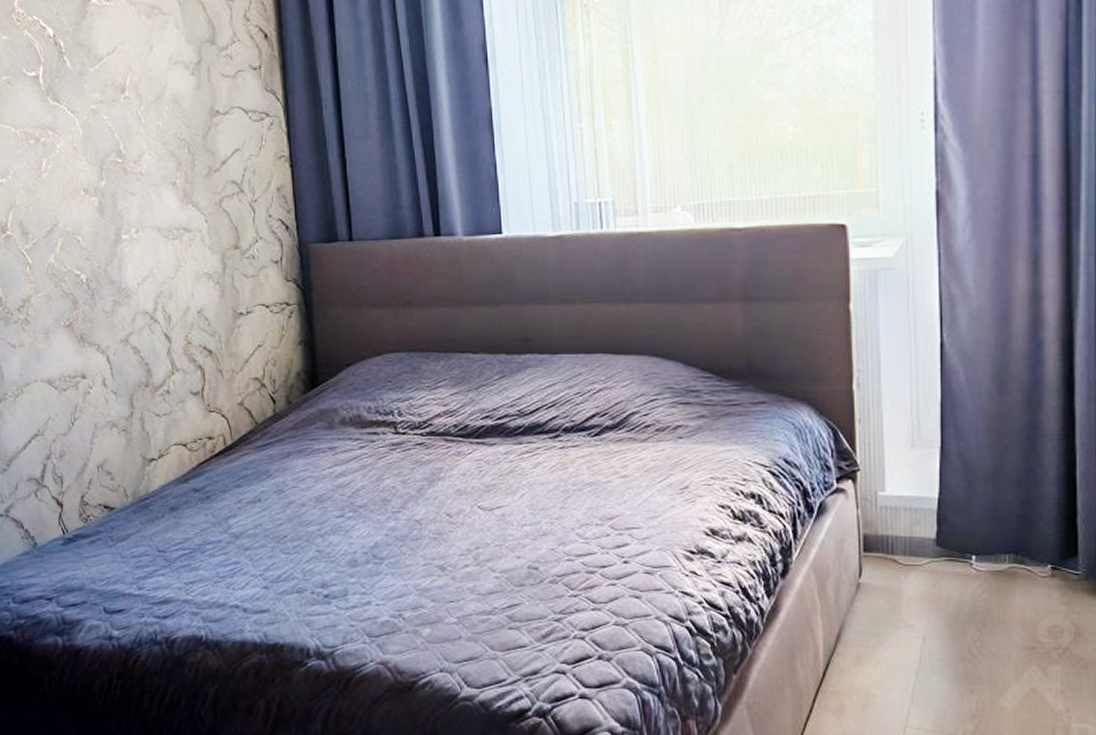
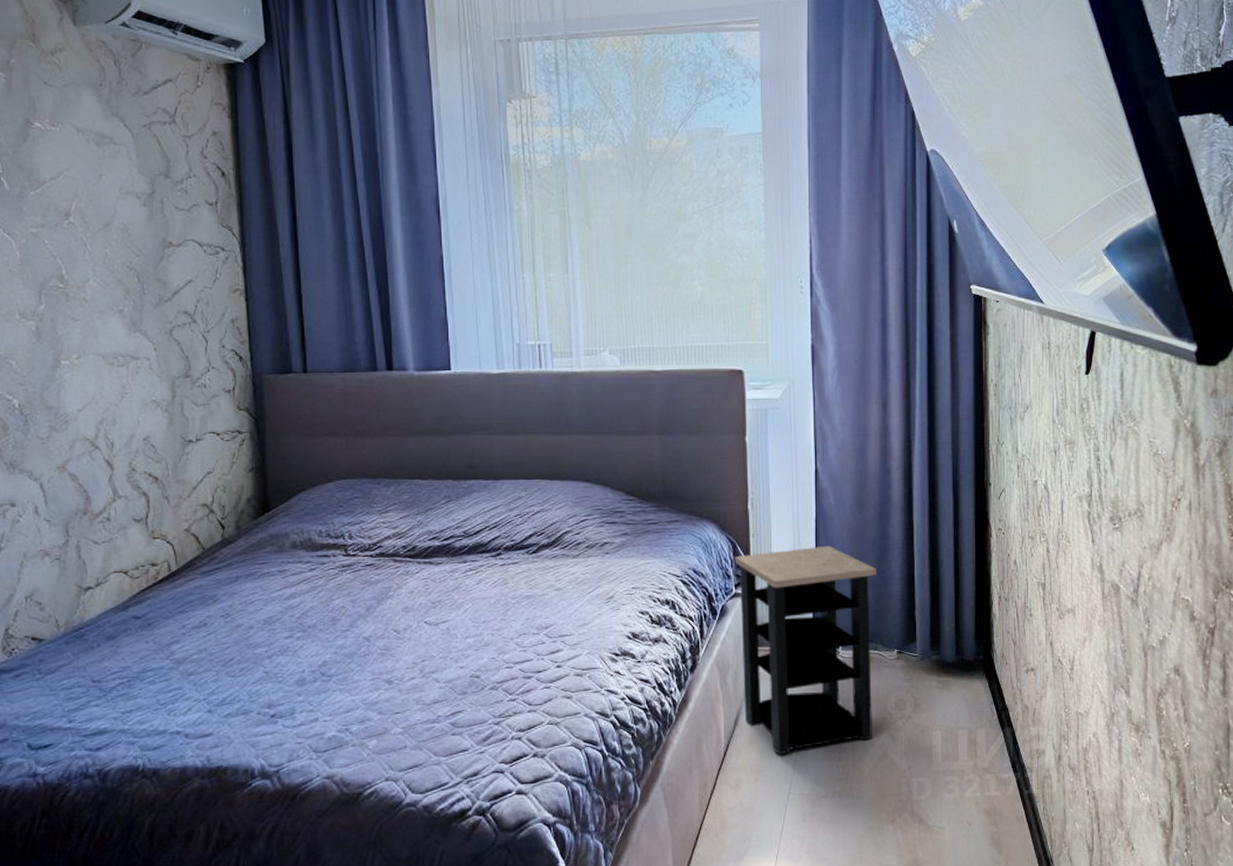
side table: none [836,435,1023,681] -> present [735,545,876,755]

